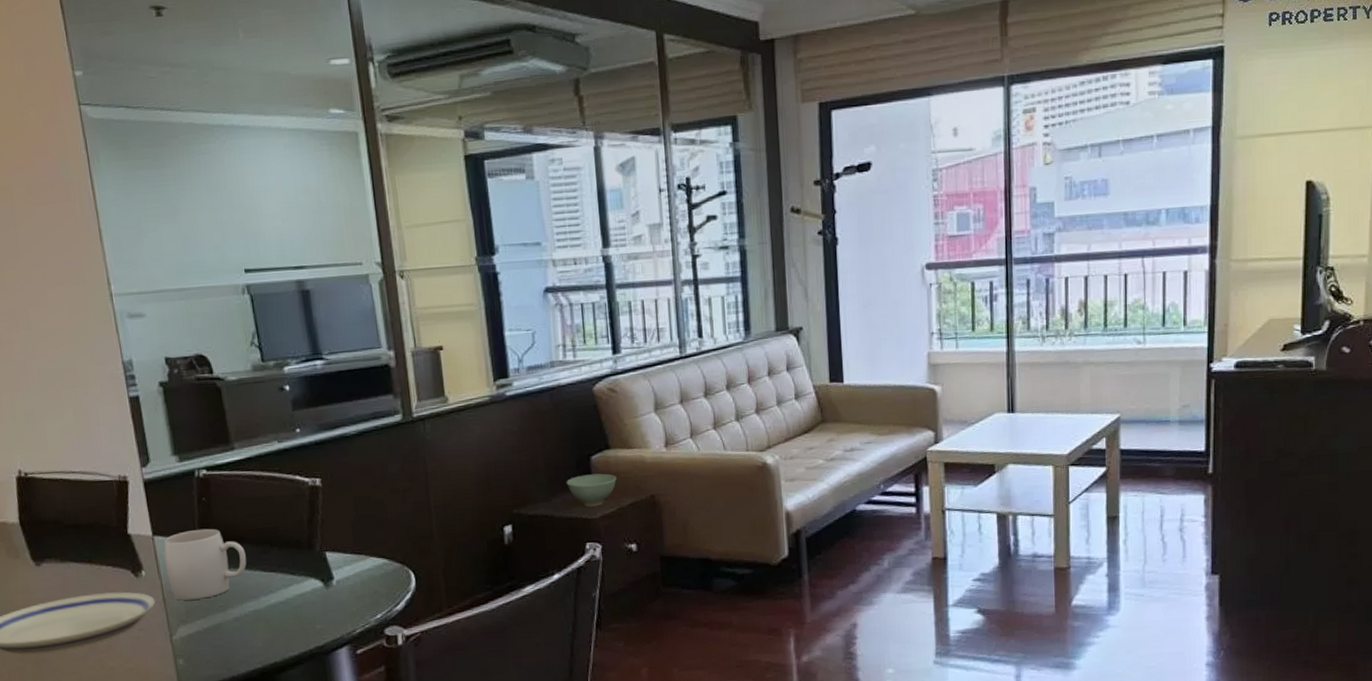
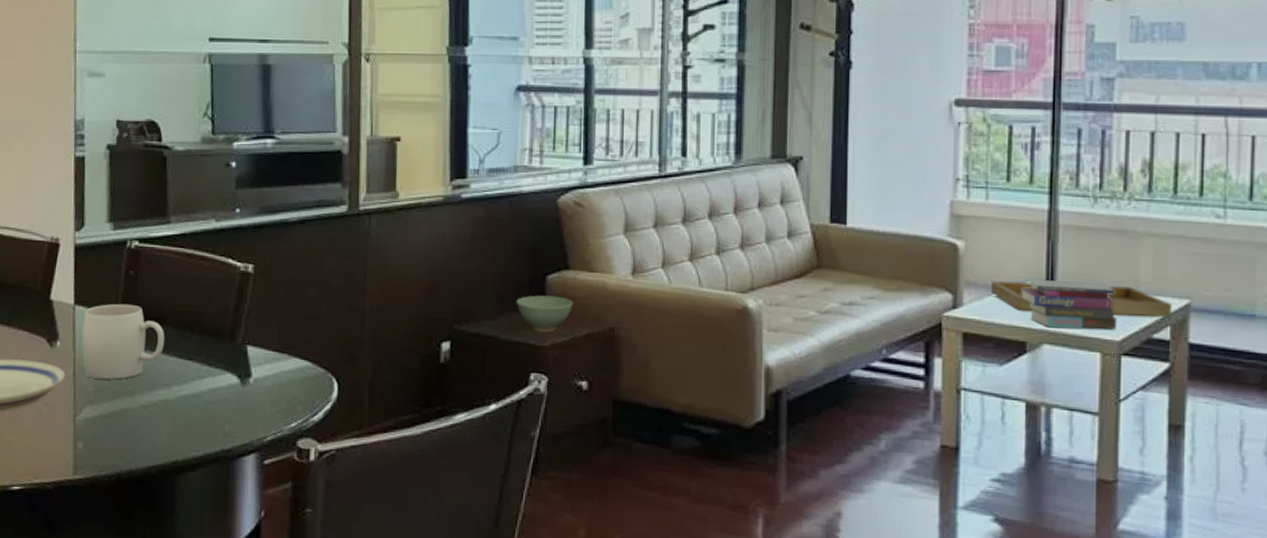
tray: none [964,408,1106,439] -> present [990,281,1172,318]
books: none [988,408,1065,450] -> present [1021,280,1117,330]

